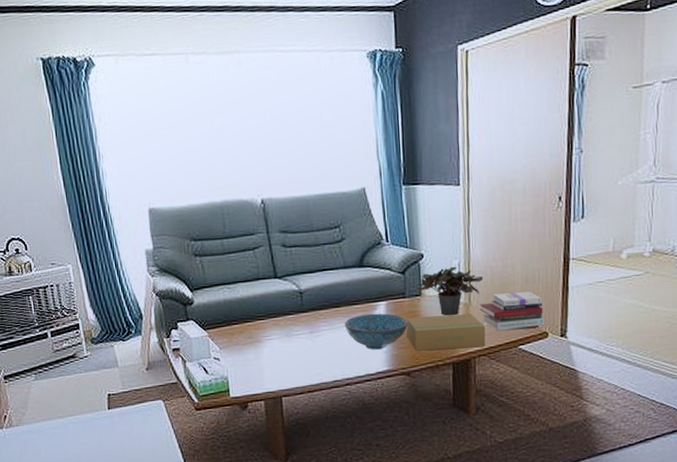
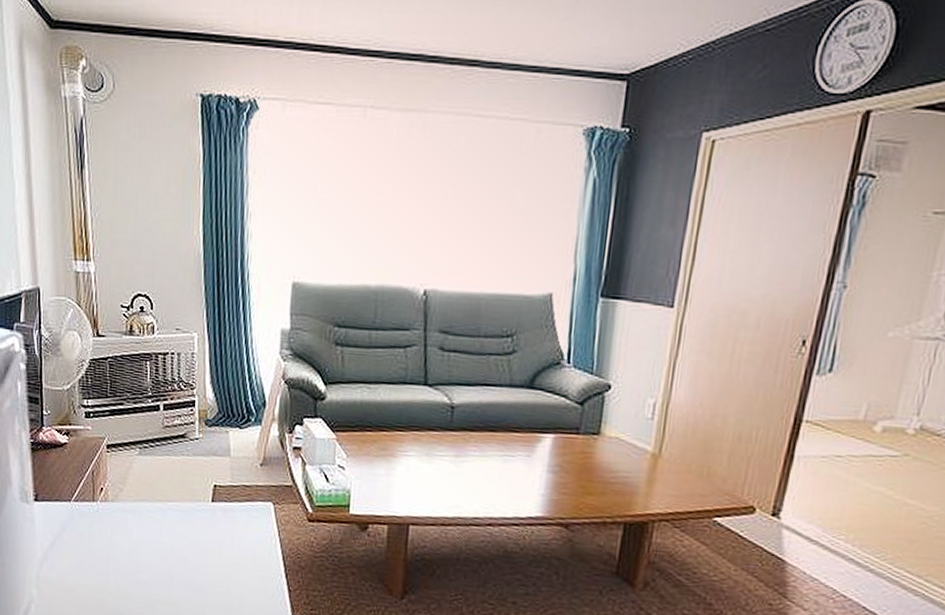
decorative bowl: present [344,313,408,350] -> none [498,445,577,491]
box: present [406,313,486,351] -> none [572,459,674,511]
potted plant: present [415,266,484,316] -> none [593,405,684,466]
books: present [479,292,545,330] -> none [670,448,757,500]

